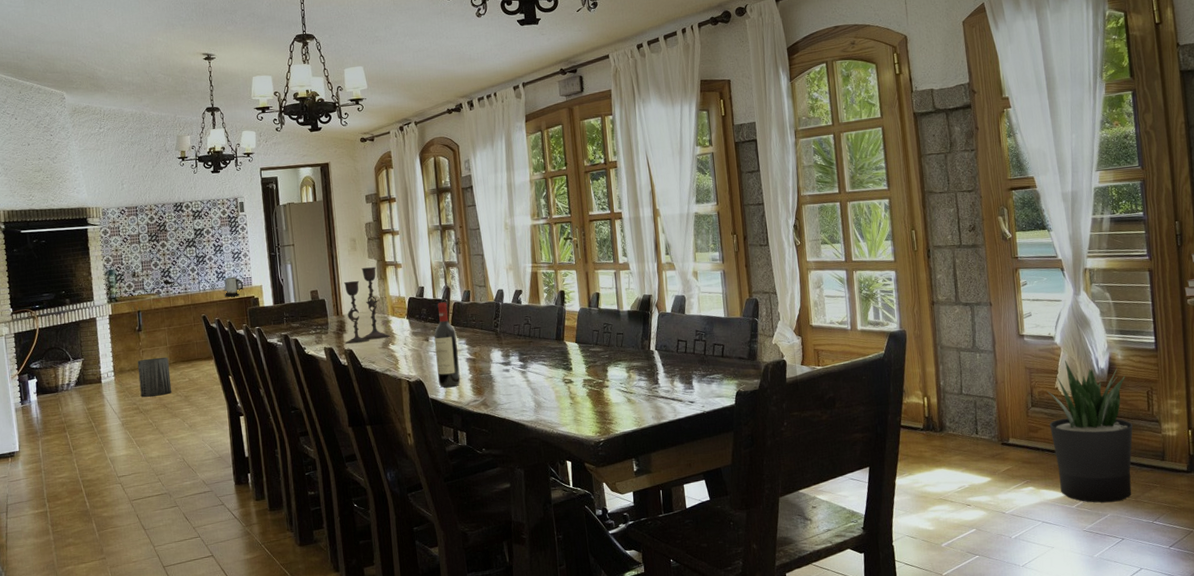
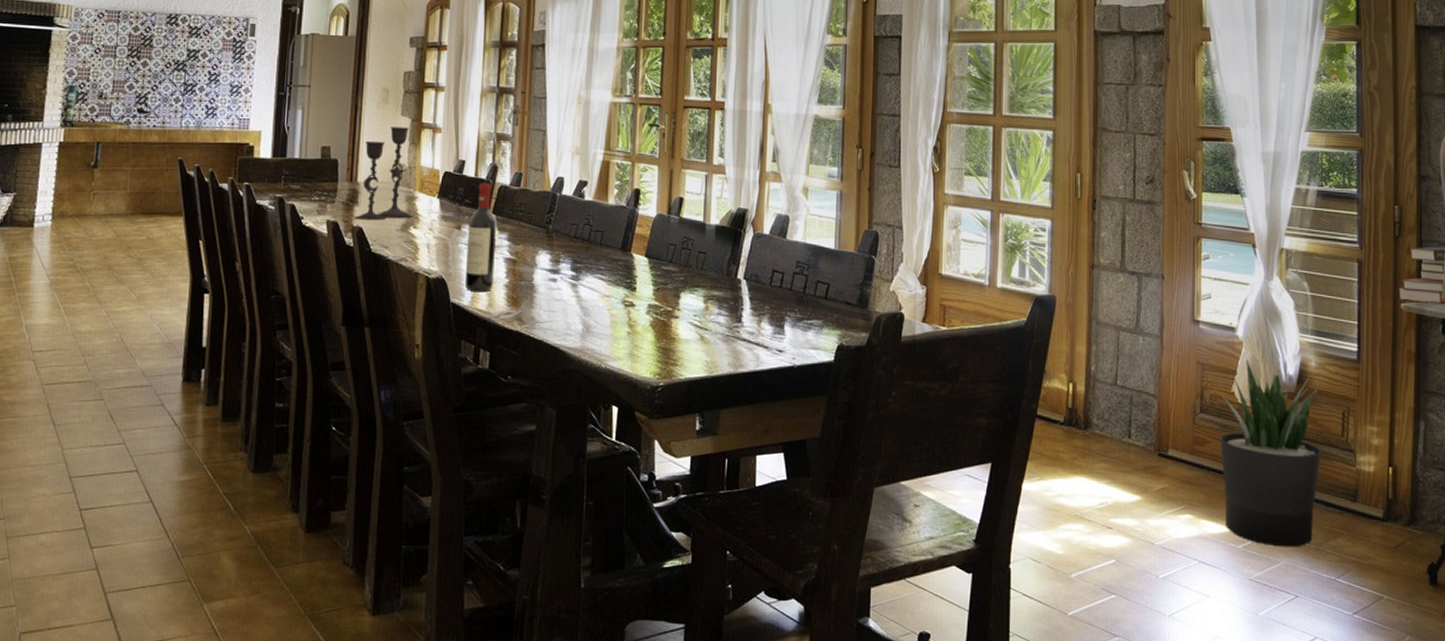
trash can: present [137,357,172,398] -> none [81,204,126,254]
kettle: present [223,277,244,298] -> none [211,115,238,142]

